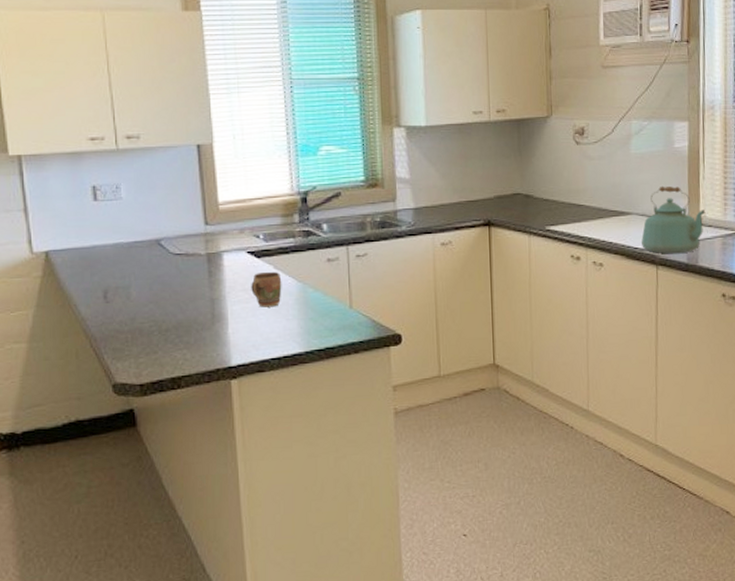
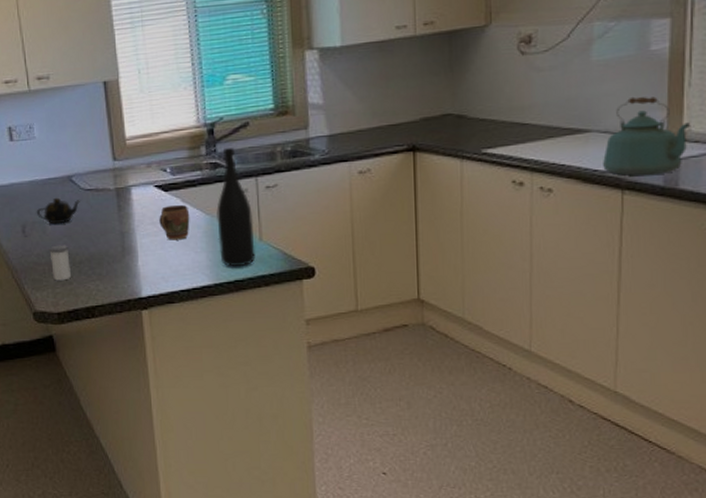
teapot: none [120,261,170,290] -> present [36,197,81,224]
salt shaker: none [133,311,156,350] -> present [49,245,71,281]
wine bottle: none [309,217,346,335] -> present [216,148,256,267]

